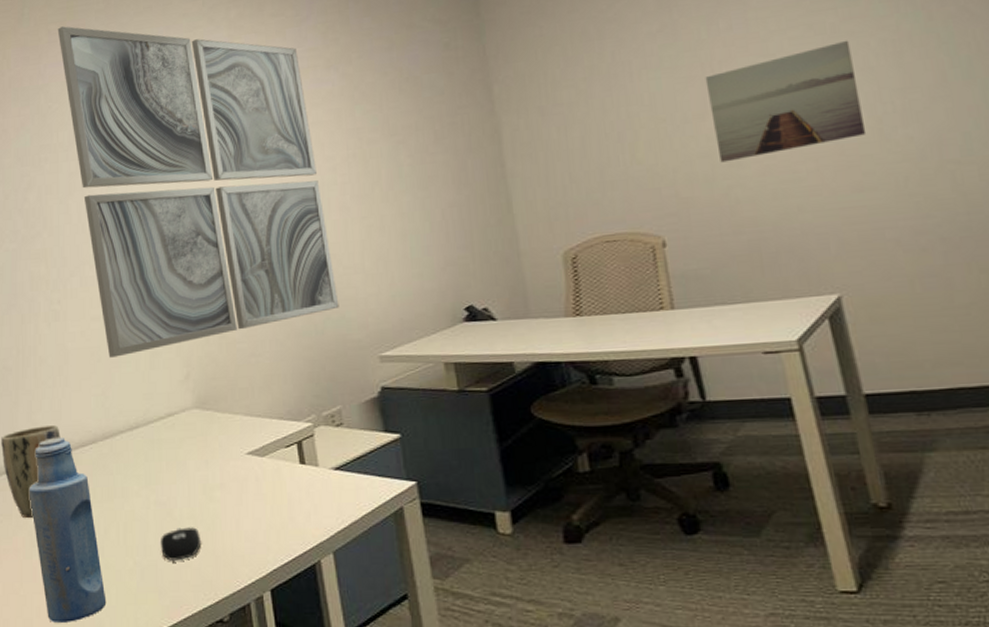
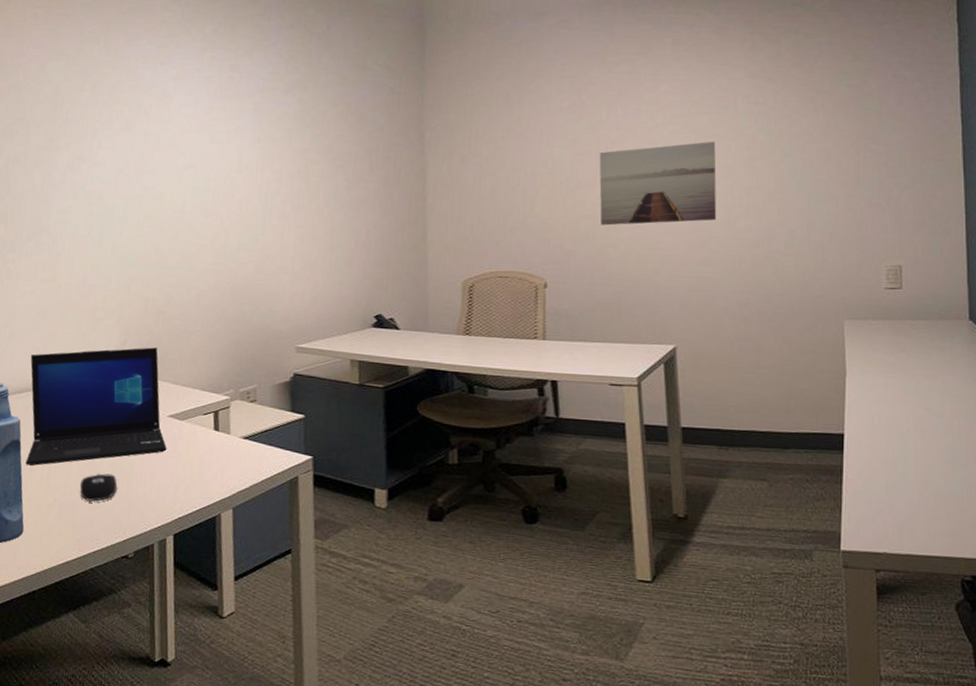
wall art: present [57,26,339,358] -> none [43,12,268,318]
laptop: none [89,377,251,527] -> present [25,347,167,466]

